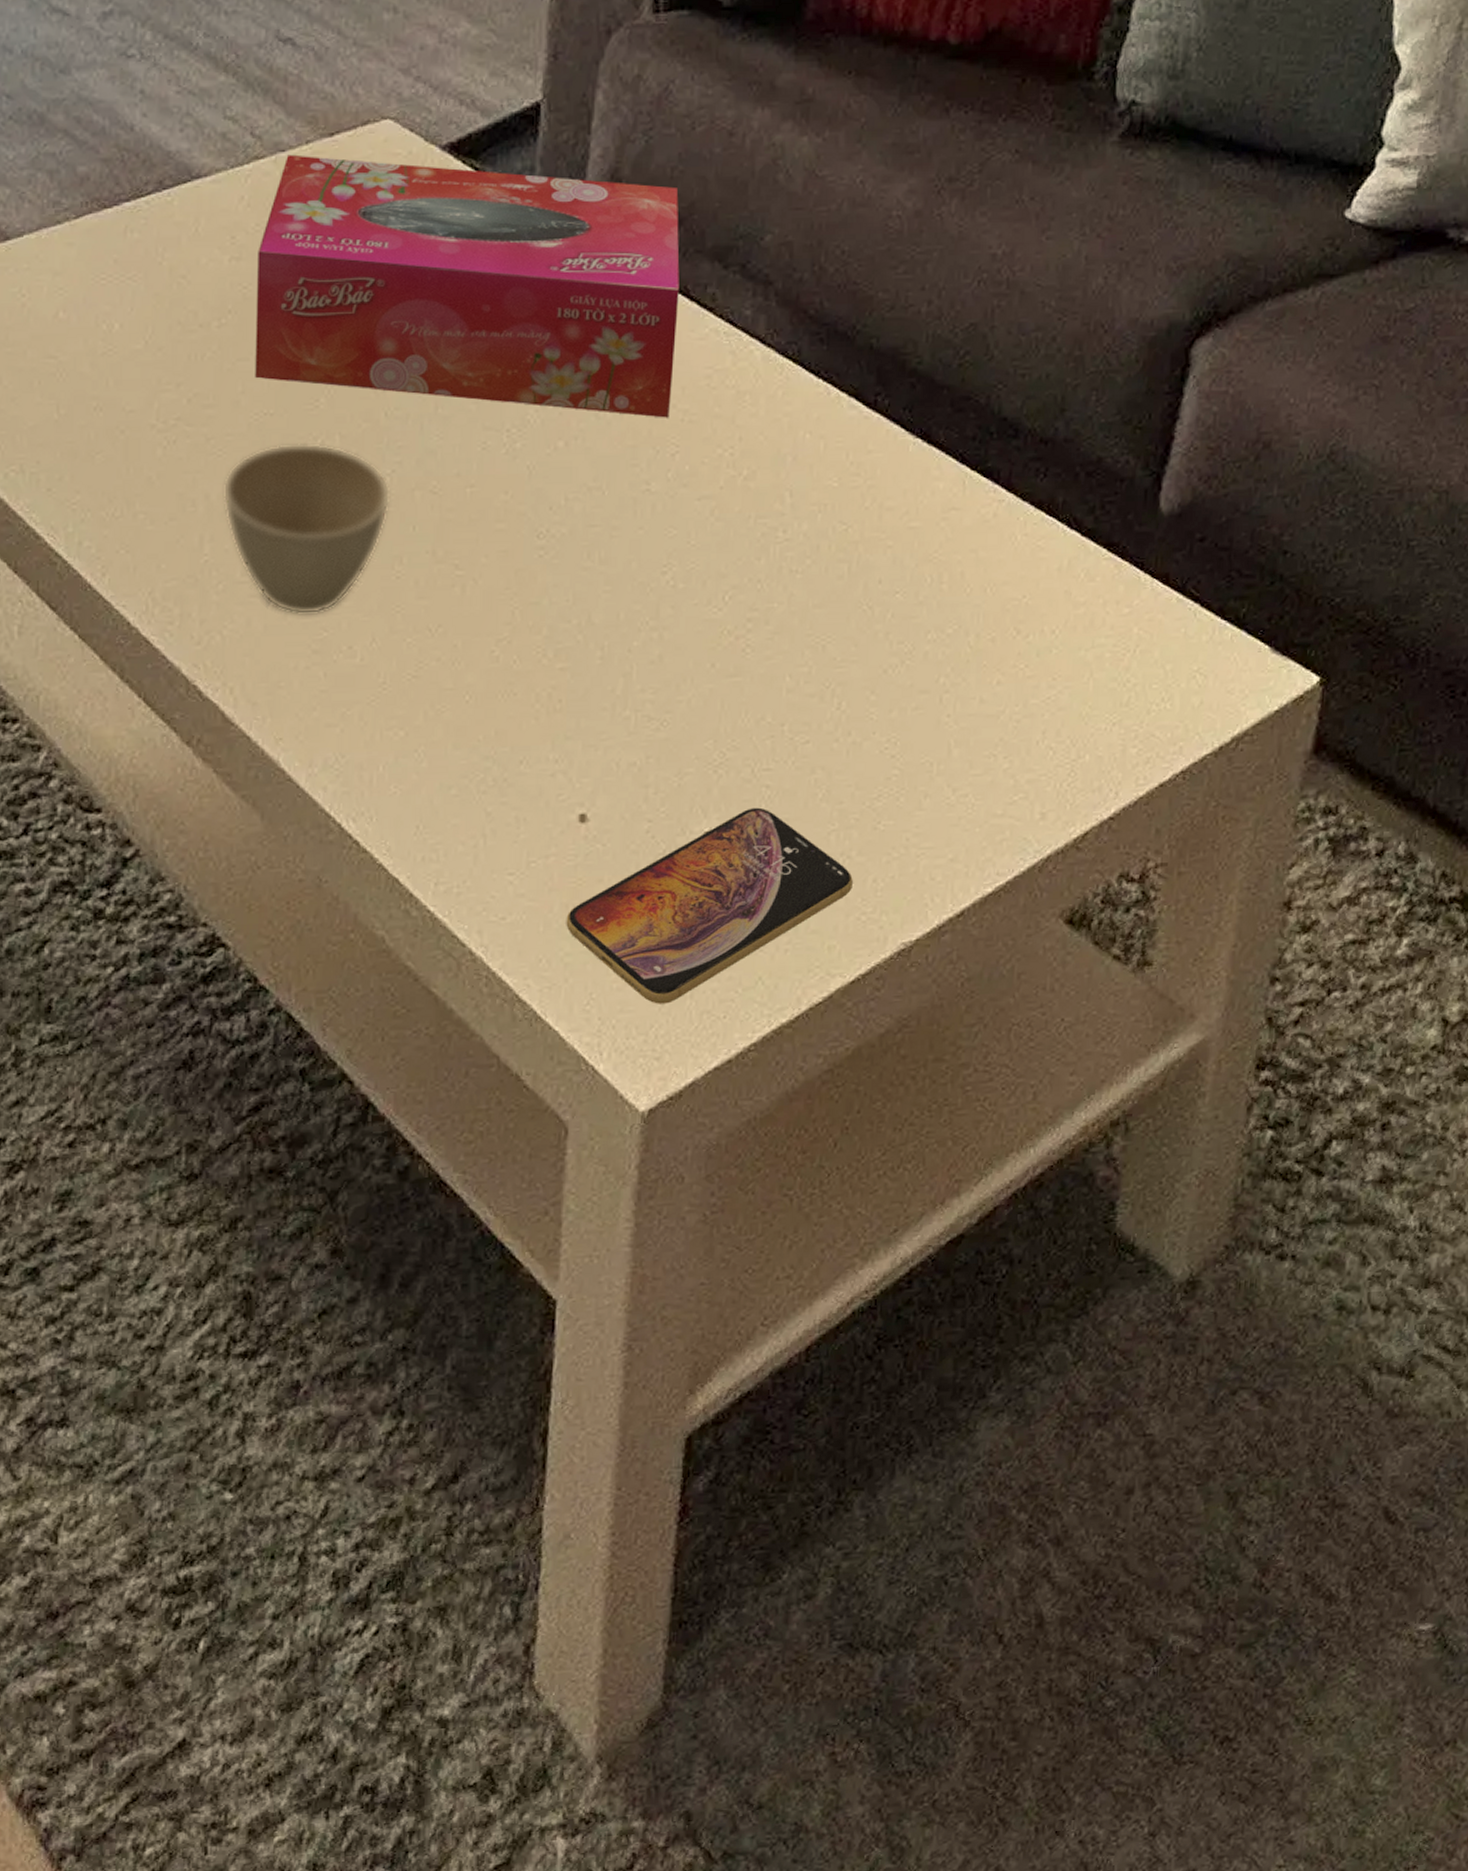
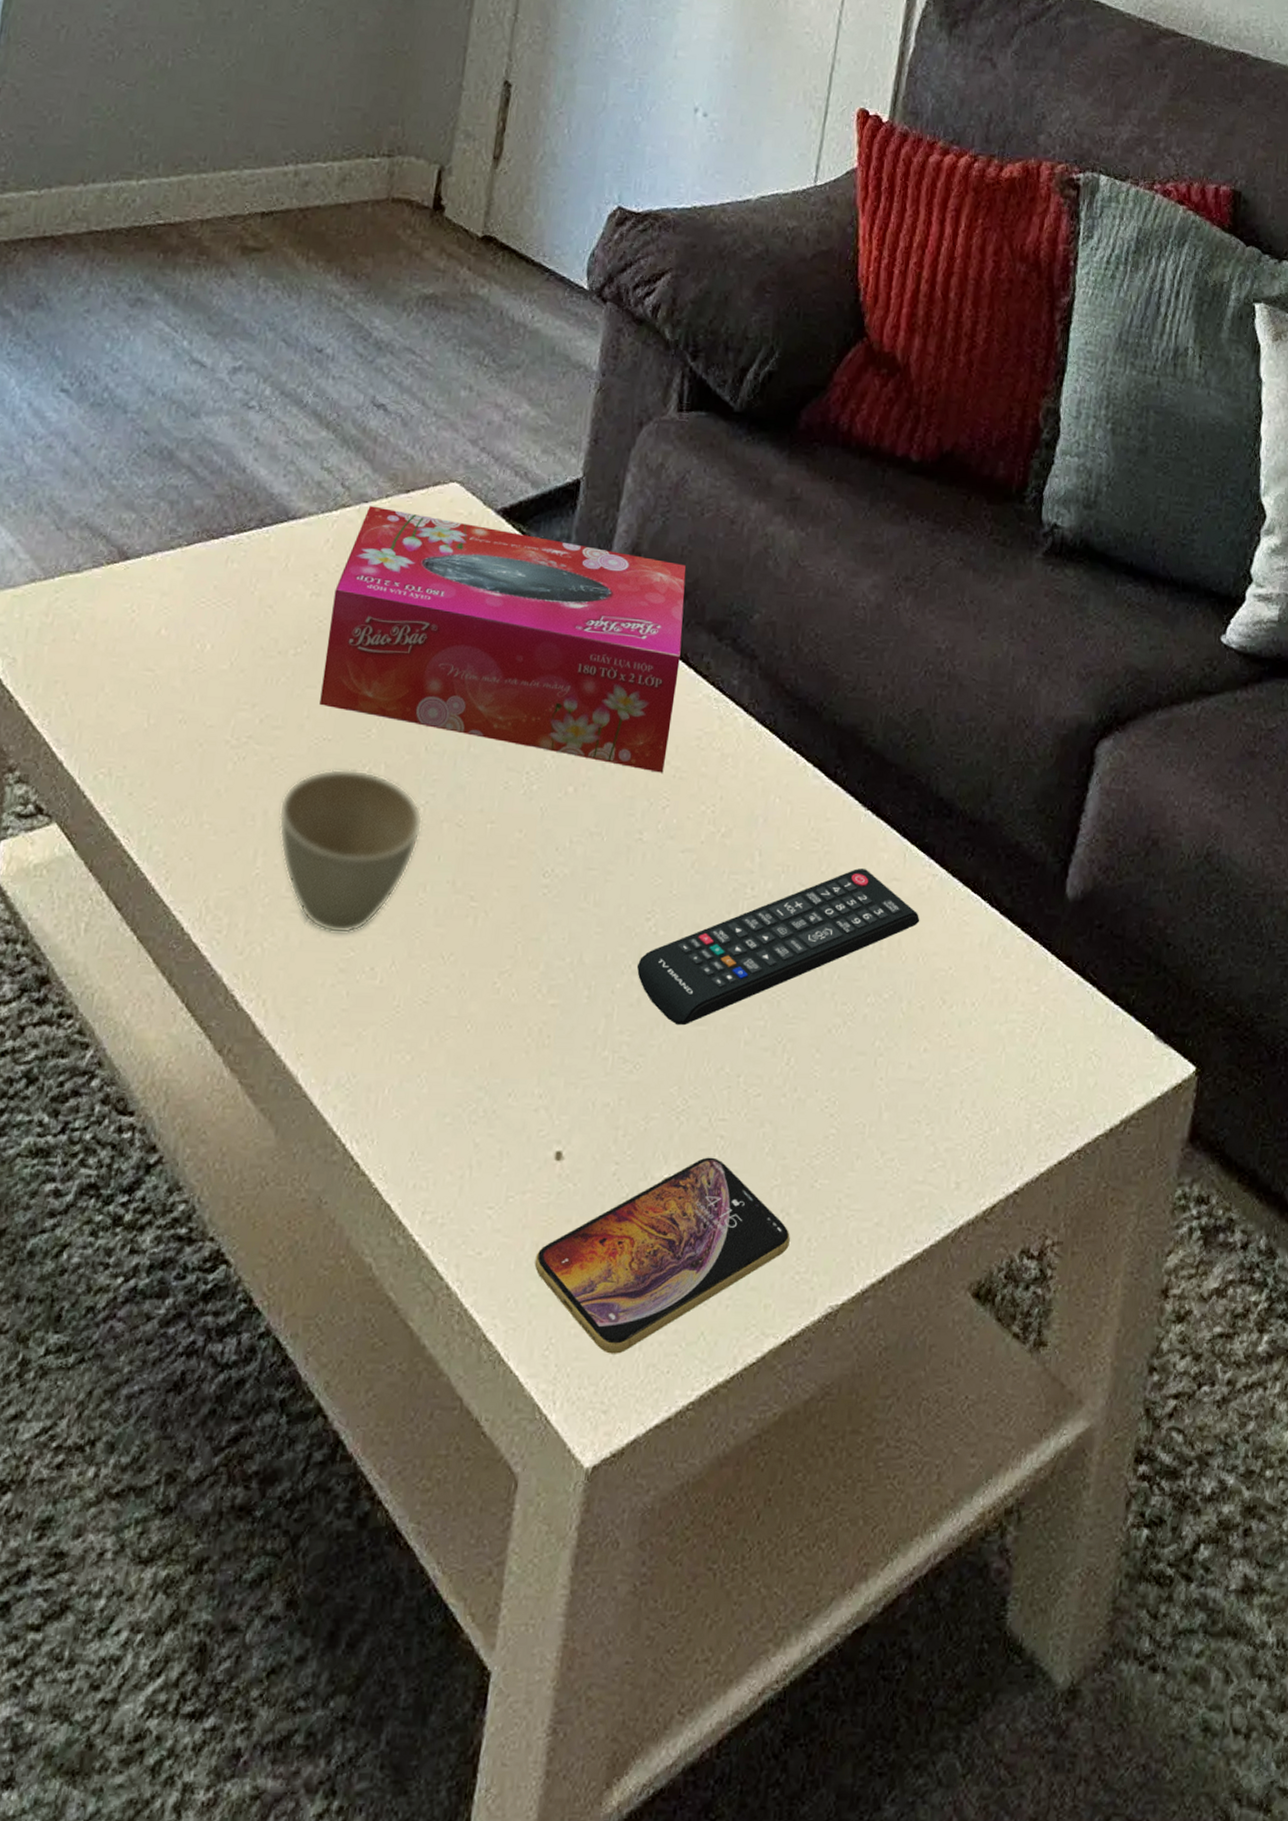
remote control: none [655,501,986,679] -> present [636,868,920,1026]

